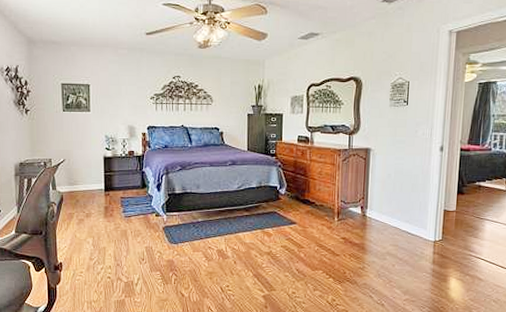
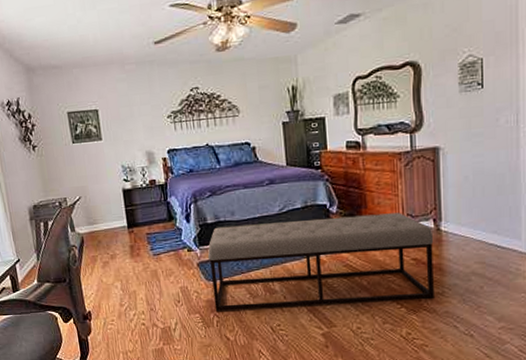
bench: none [172,197,360,272] -> present [207,212,434,312]

